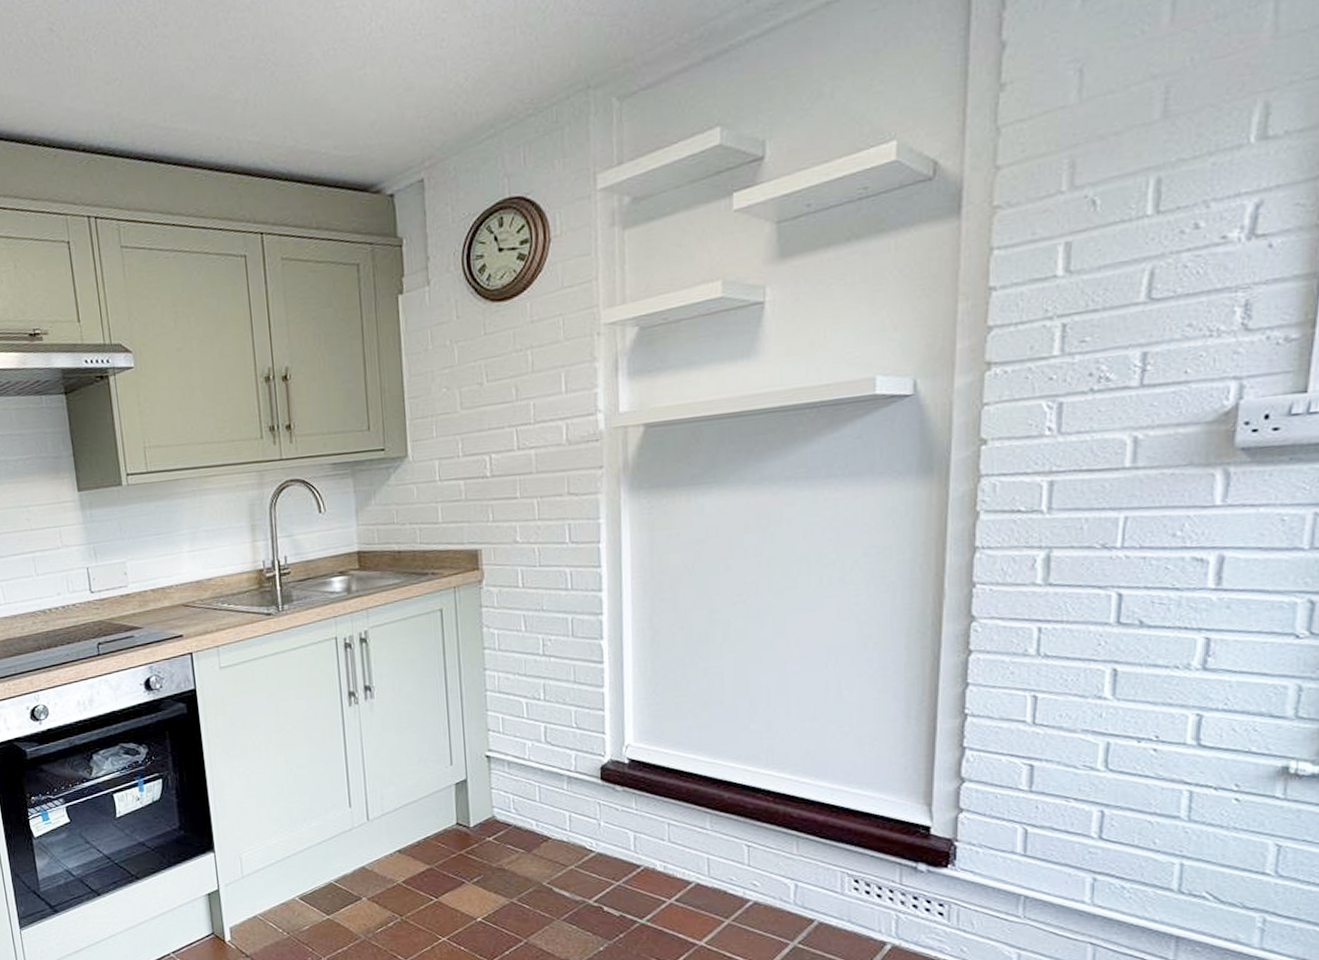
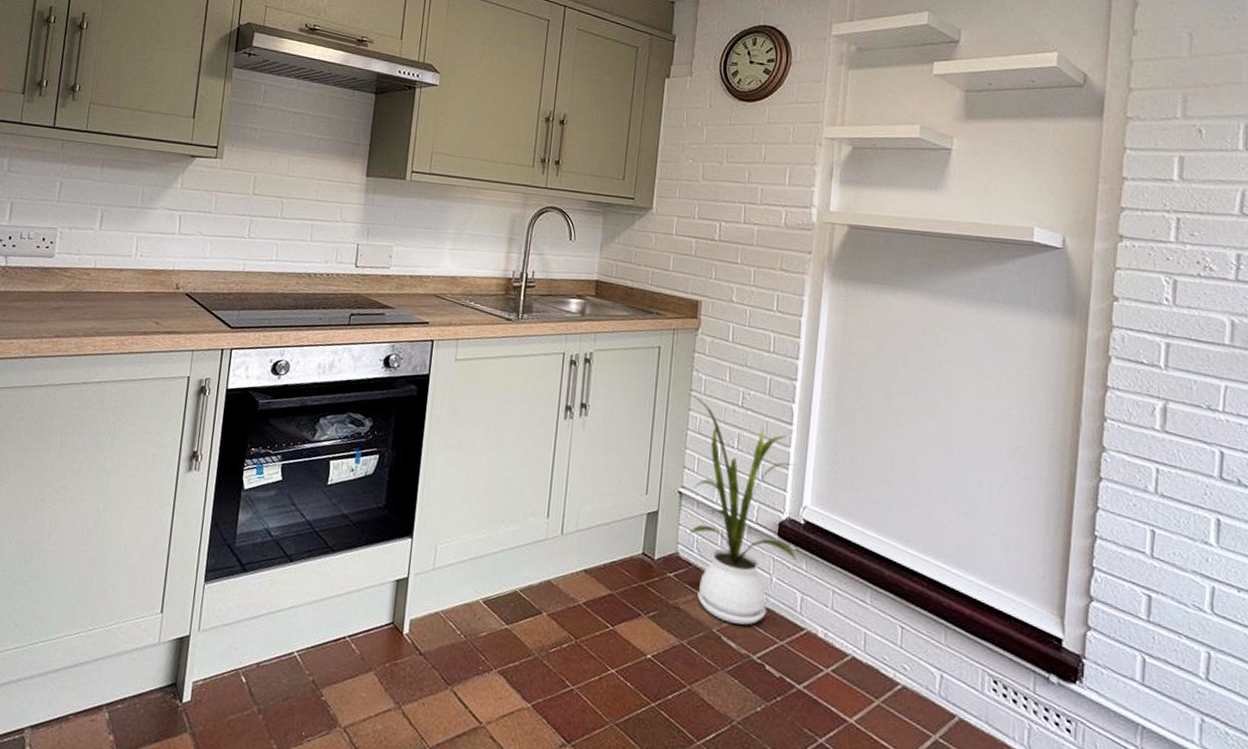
house plant: none [481,652,626,874] -> present [688,392,798,625]

